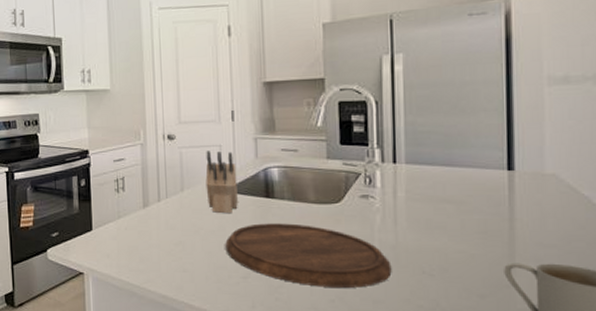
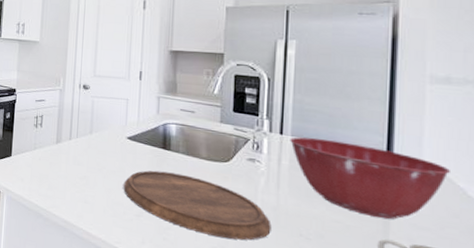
knife block: present [205,151,238,214] -> none [111,102,140,159]
mixing bowl: none [404,163,573,240] -> present [290,137,450,219]

